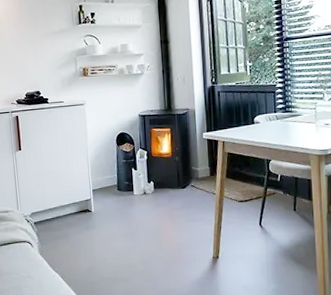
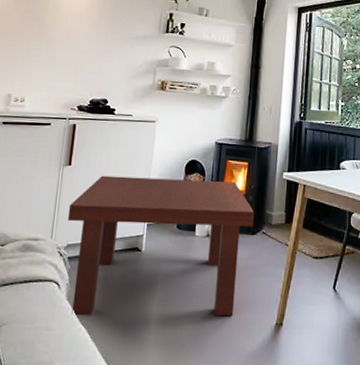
coffee table: none [26,147,183,266] -> present [67,175,255,317]

